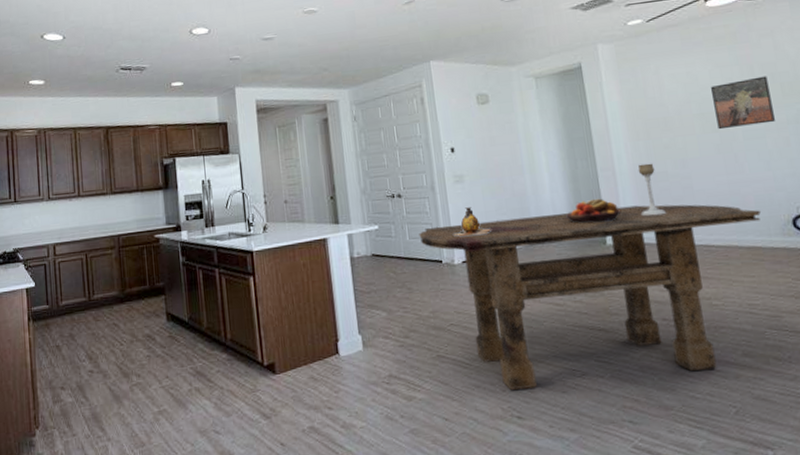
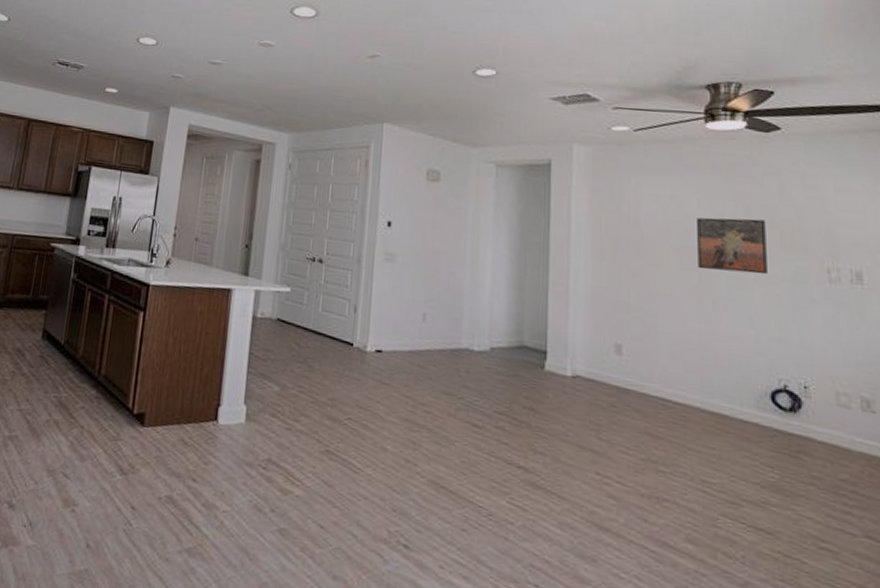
dining table: present [419,204,762,390] -> none [333,304,735,548]
vase: present [454,207,491,237] -> none [372,290,415,325]
fruit bowl: present [566,198,622,224] -> none [503,314,569,345]
candle holder: present [638,163,666,216] -> none [592,287,620,352]

